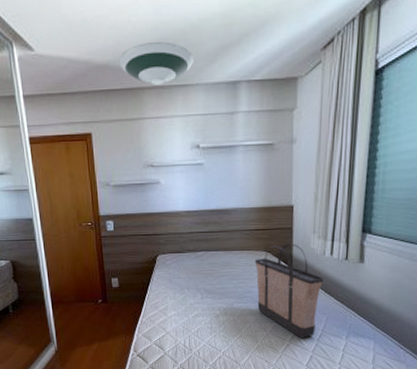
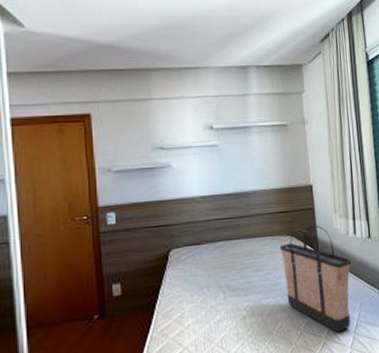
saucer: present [119,42,195,86] -> none [124,27,204,67]

